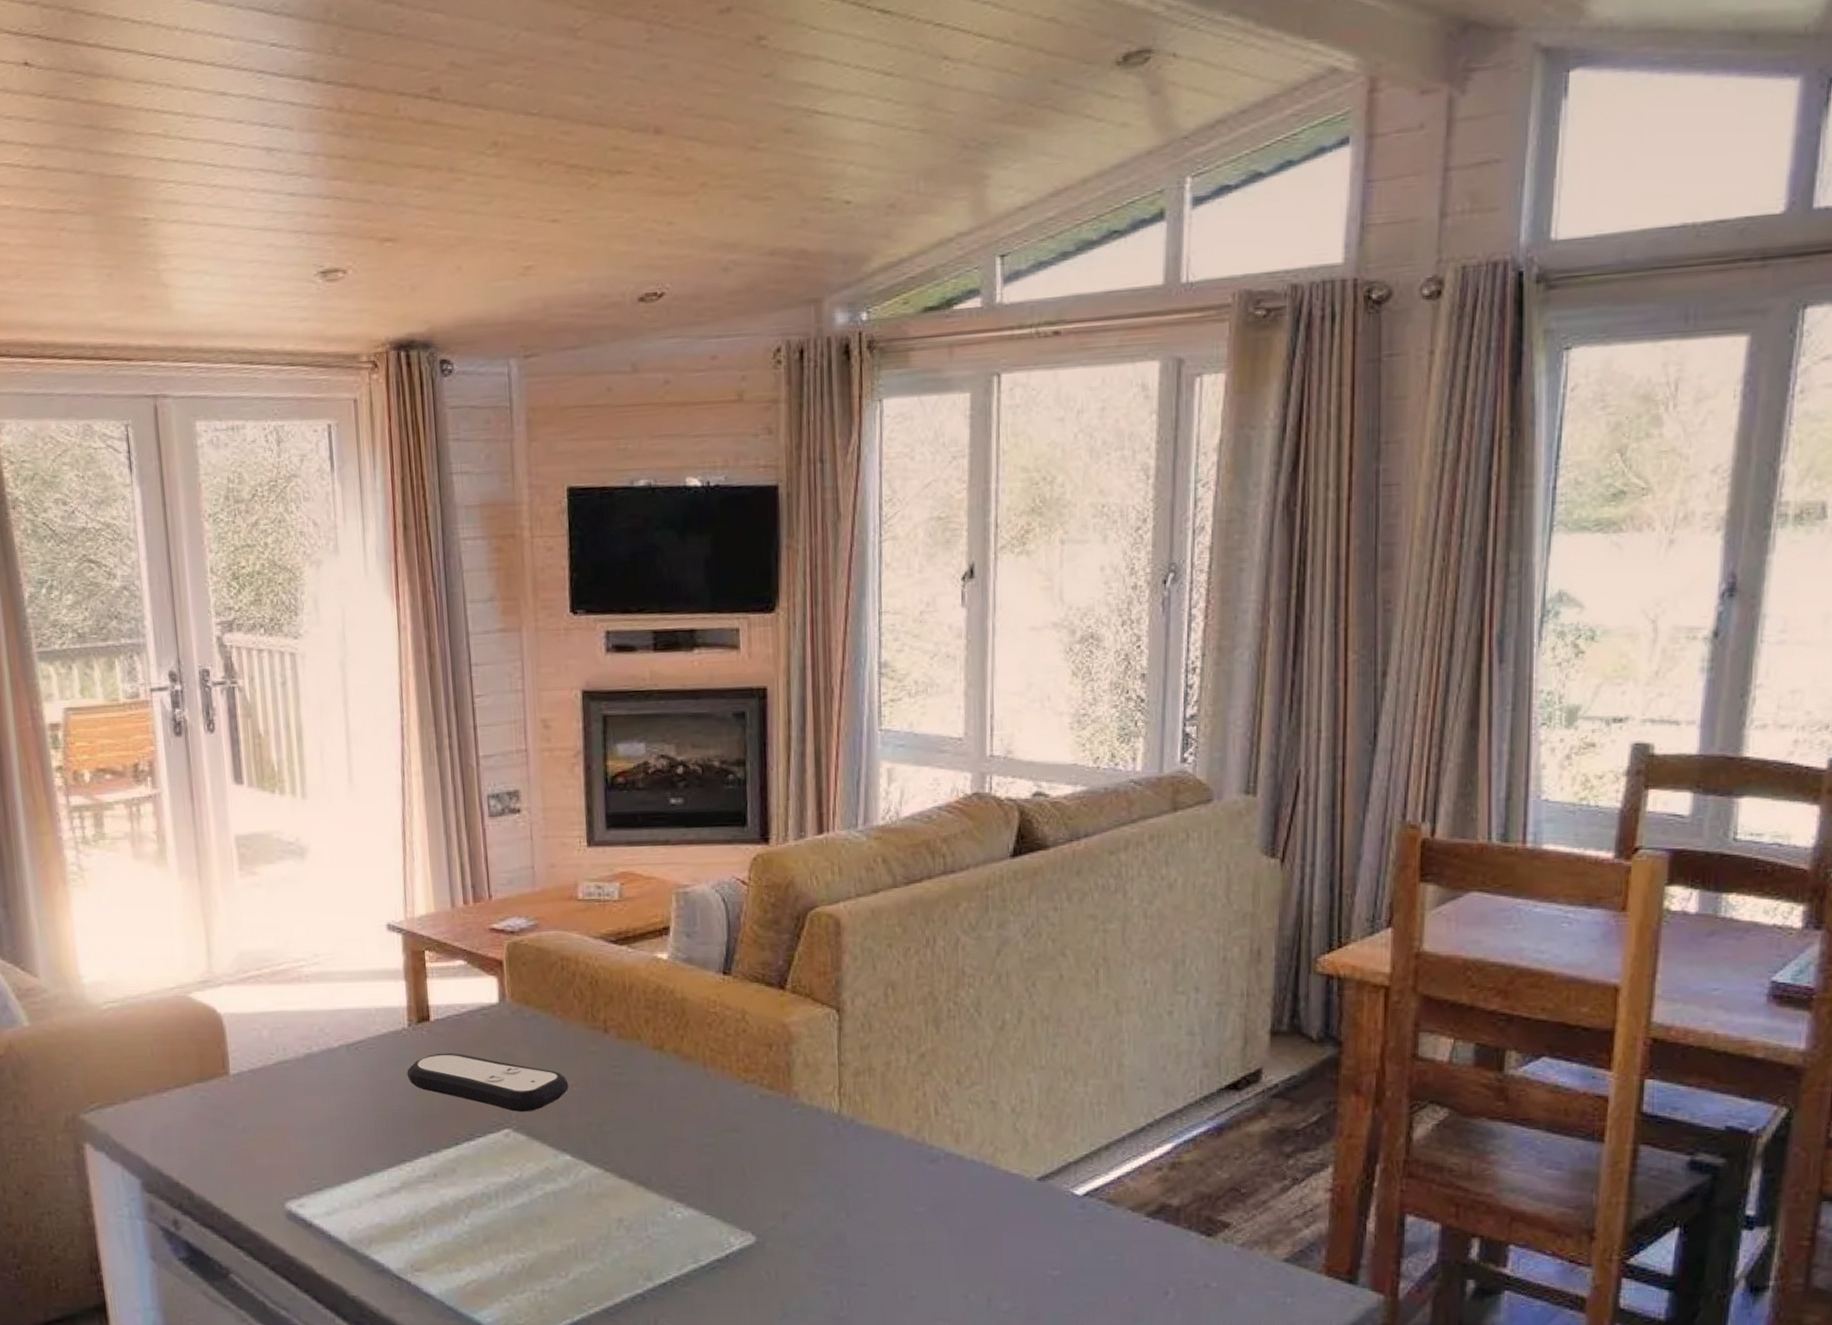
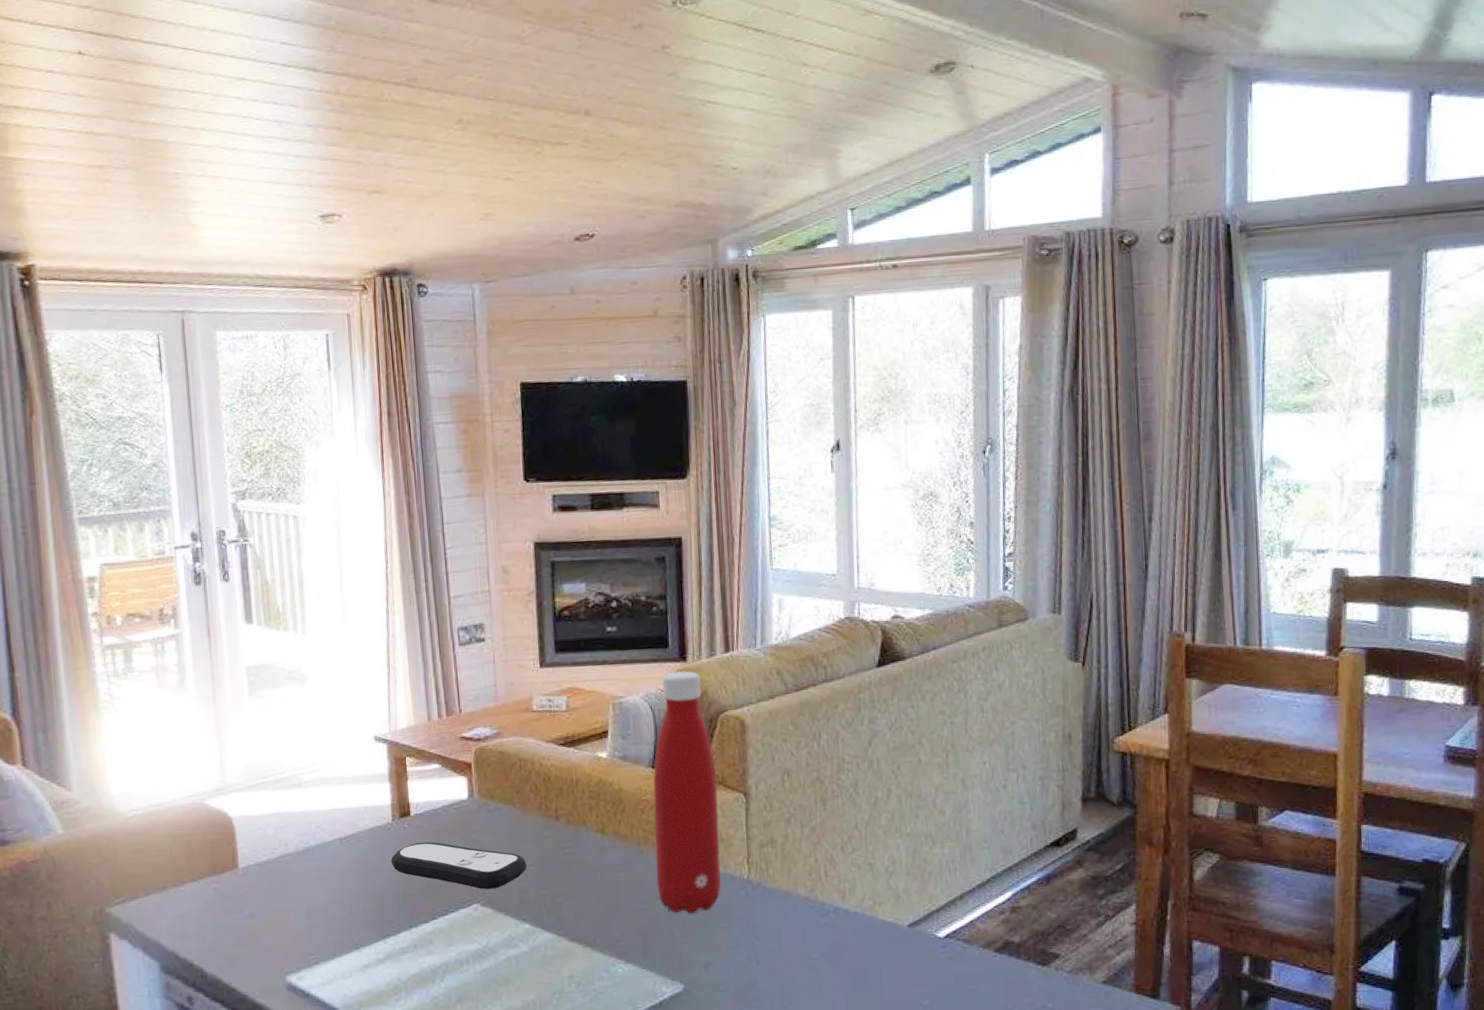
bottle: none [723,855,805,1153] -> present [653,670,721,914]

